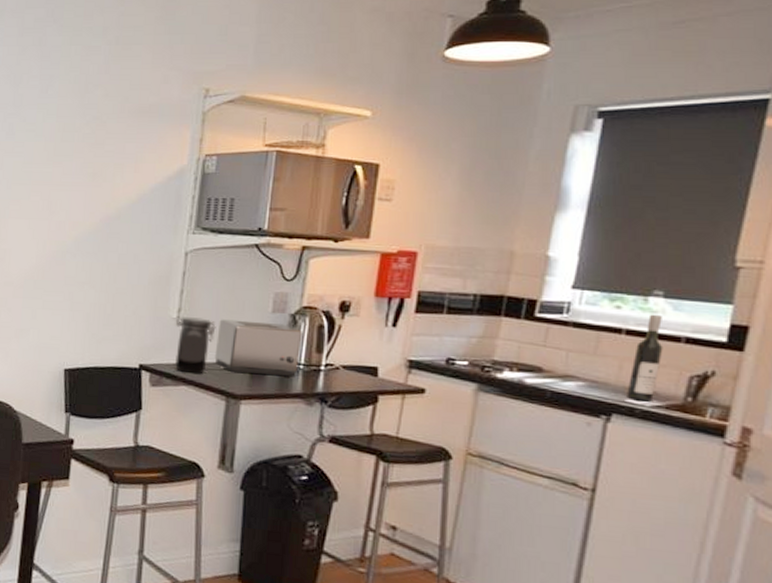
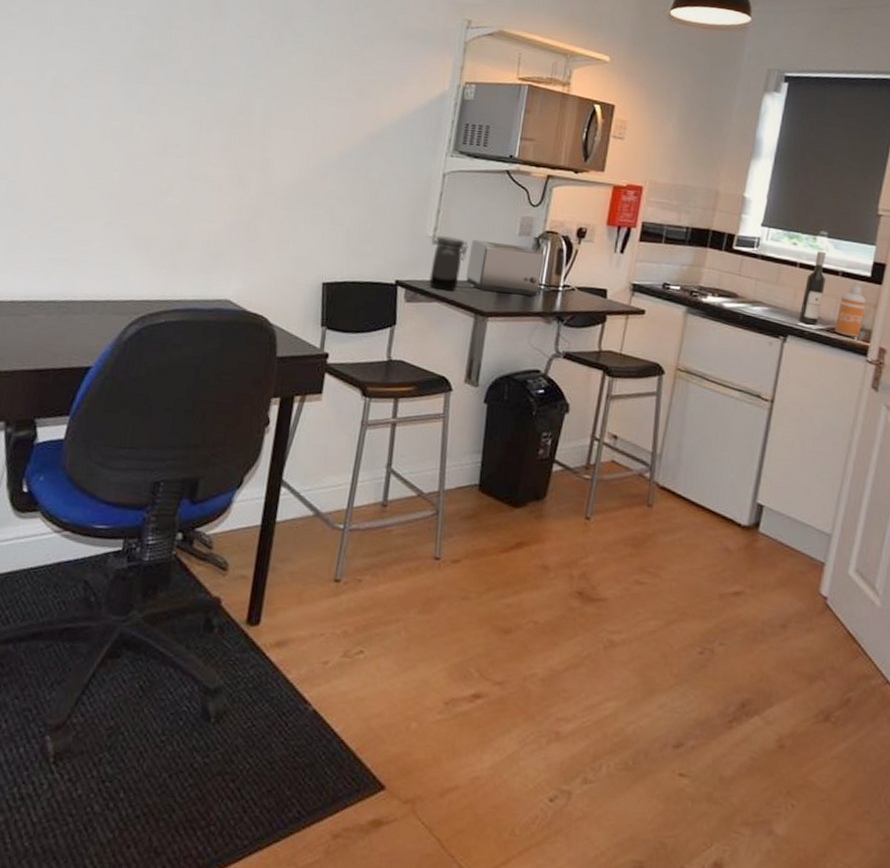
soap dispenser: none [676,348,722,415] -> present [834,280,867,337]

